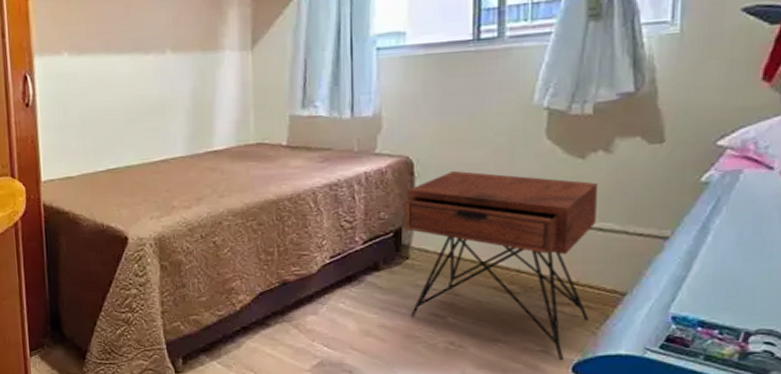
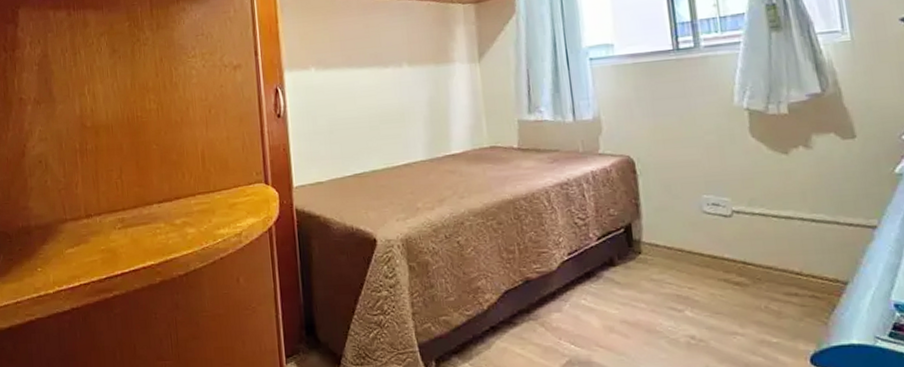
nightstand: present [403,170,599,361] -> none [631,168,818,353]

